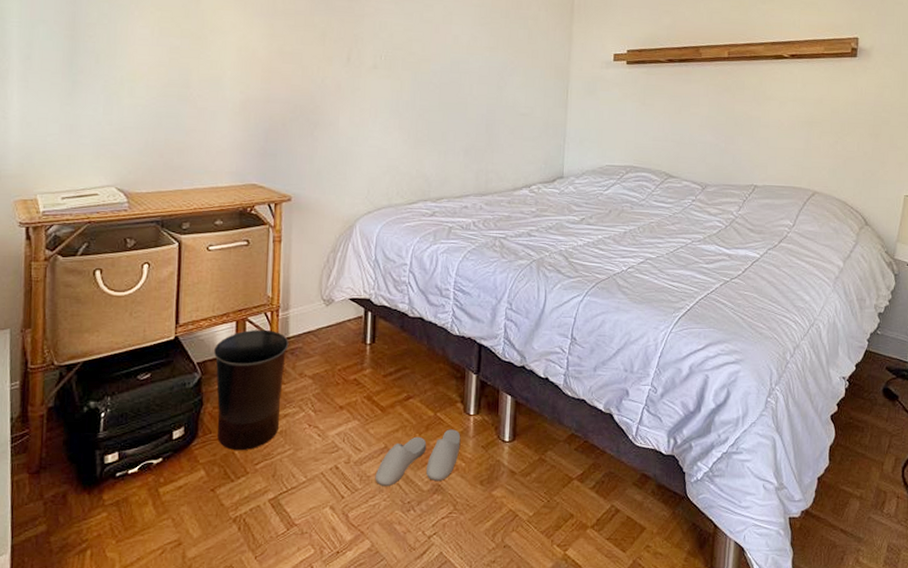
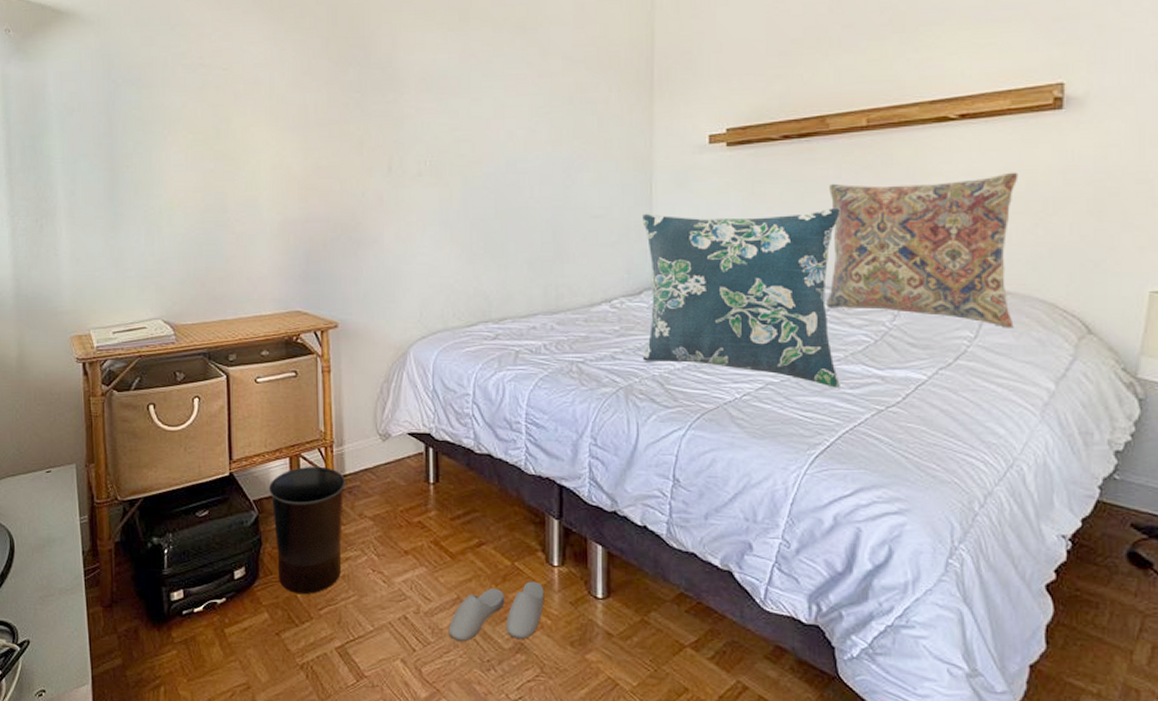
pillow: none [552,114,707,263] -> present [642,208,841,388]
pillow: none [692,100,827,219] -> present [825,172,1019,328]

